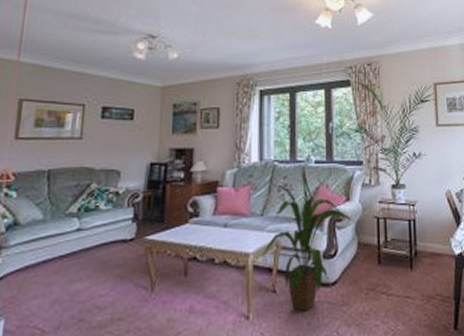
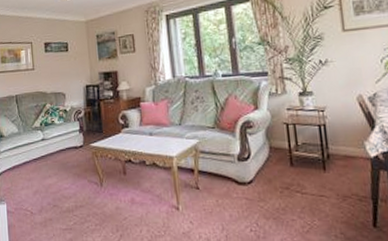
house plant: present [261,184,353,312] -> none [183,97,263,206]

